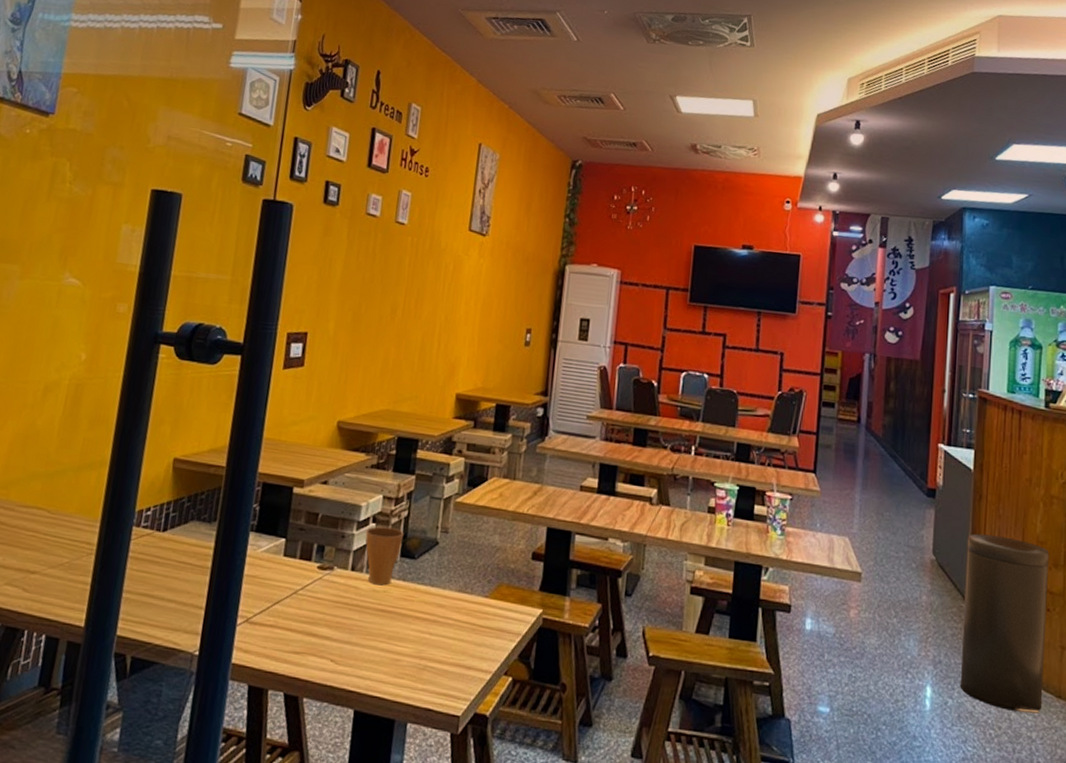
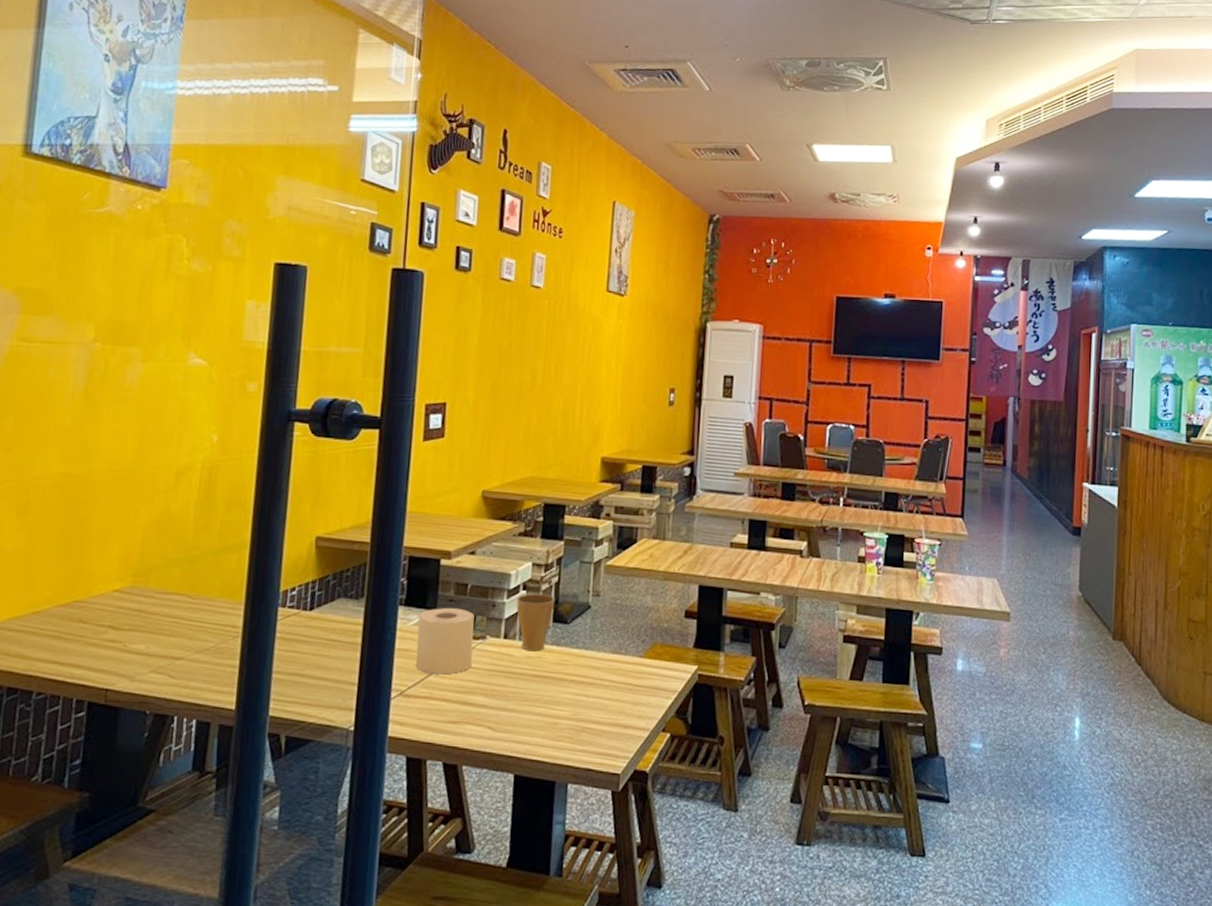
paper towel: none [262,536,324,604] -> present [415,607,475,675]
pedal bin: present [960,533,1050,714] -> none [1107,568,1192,737]

